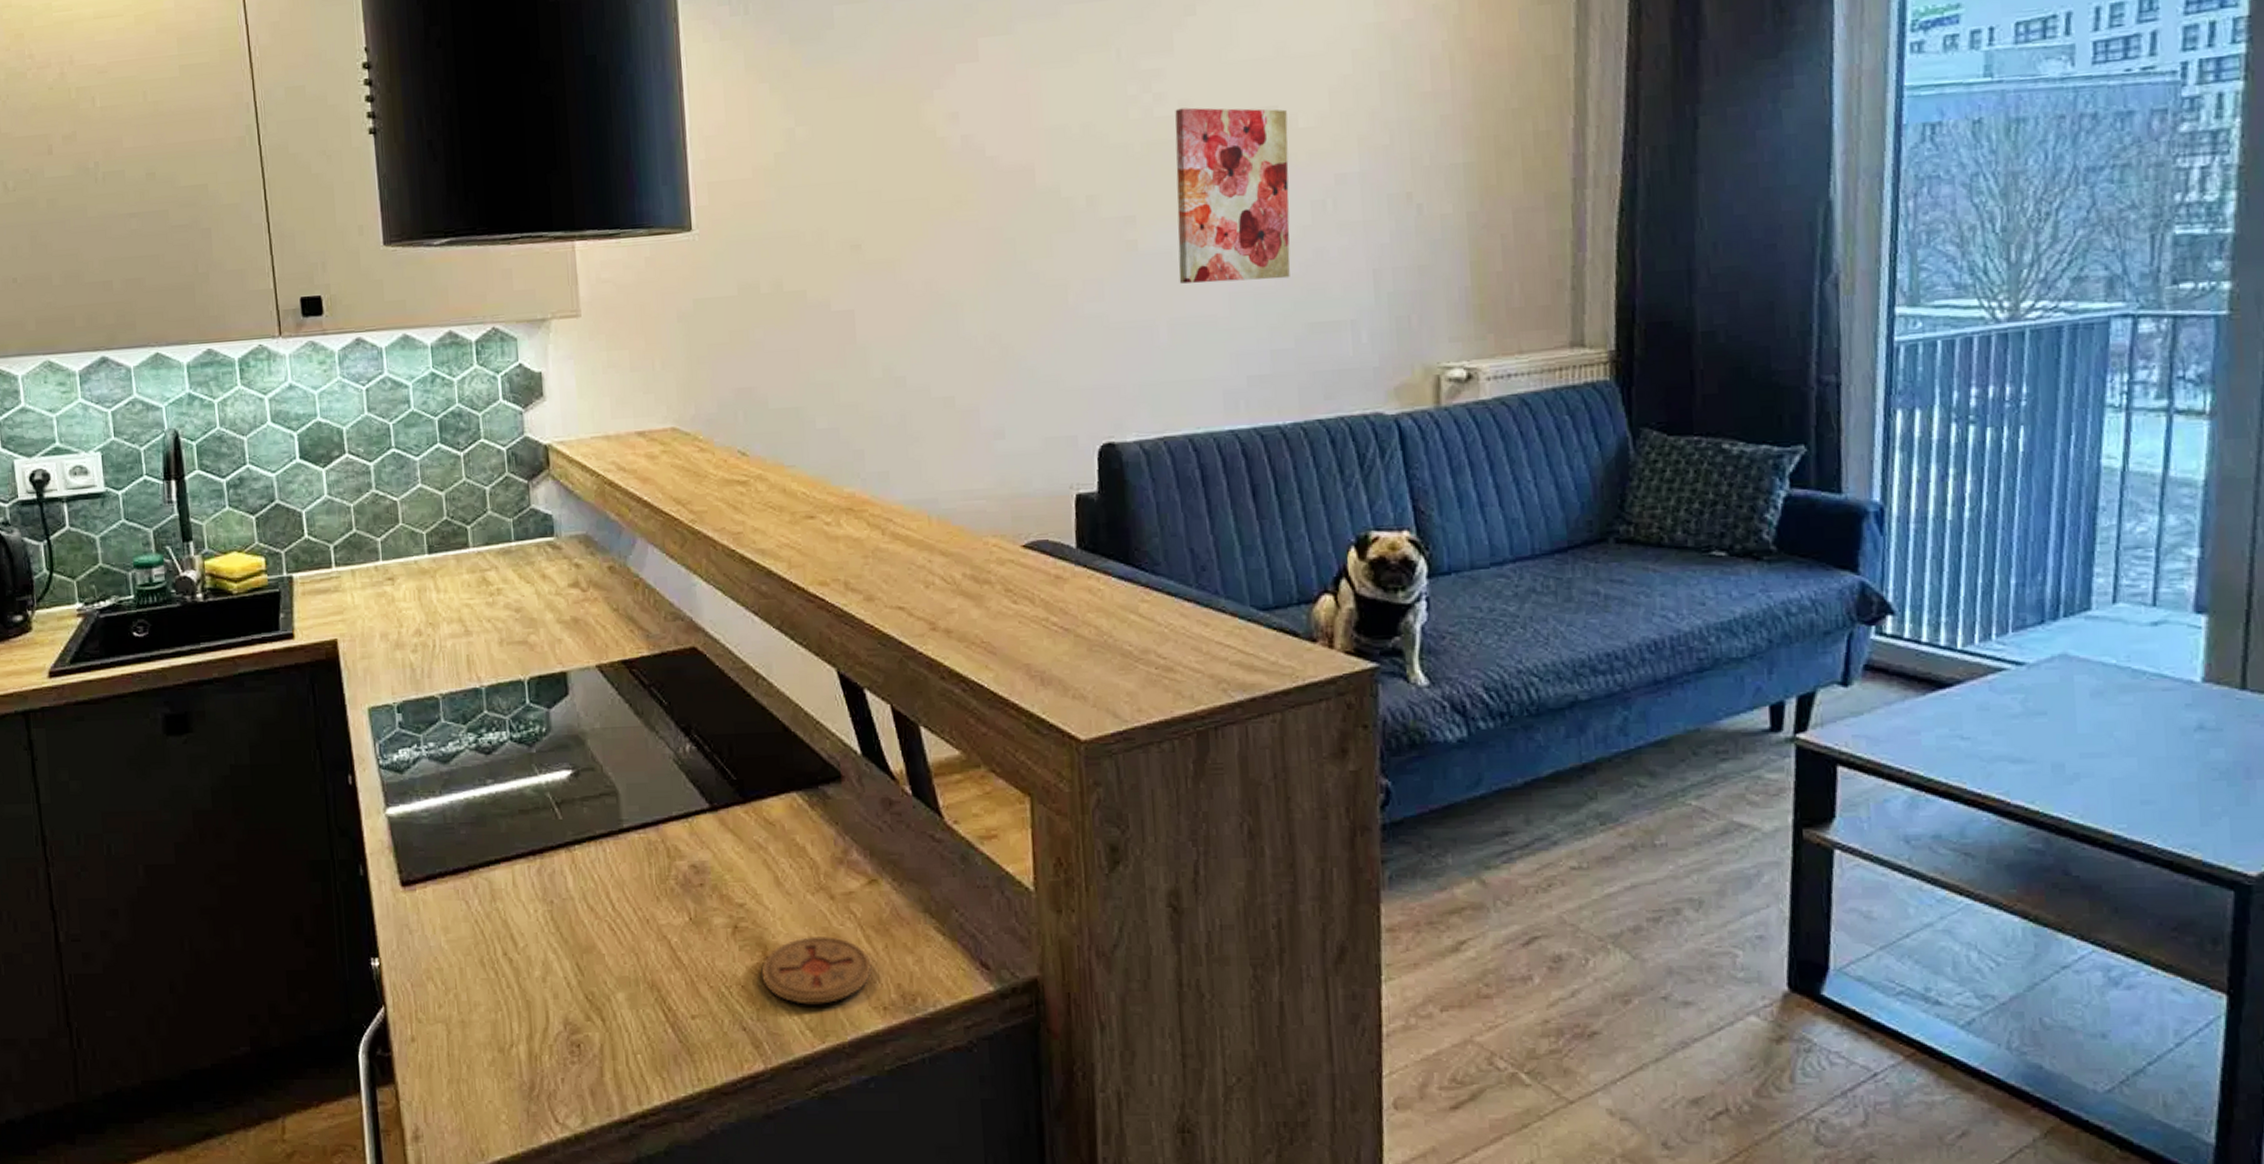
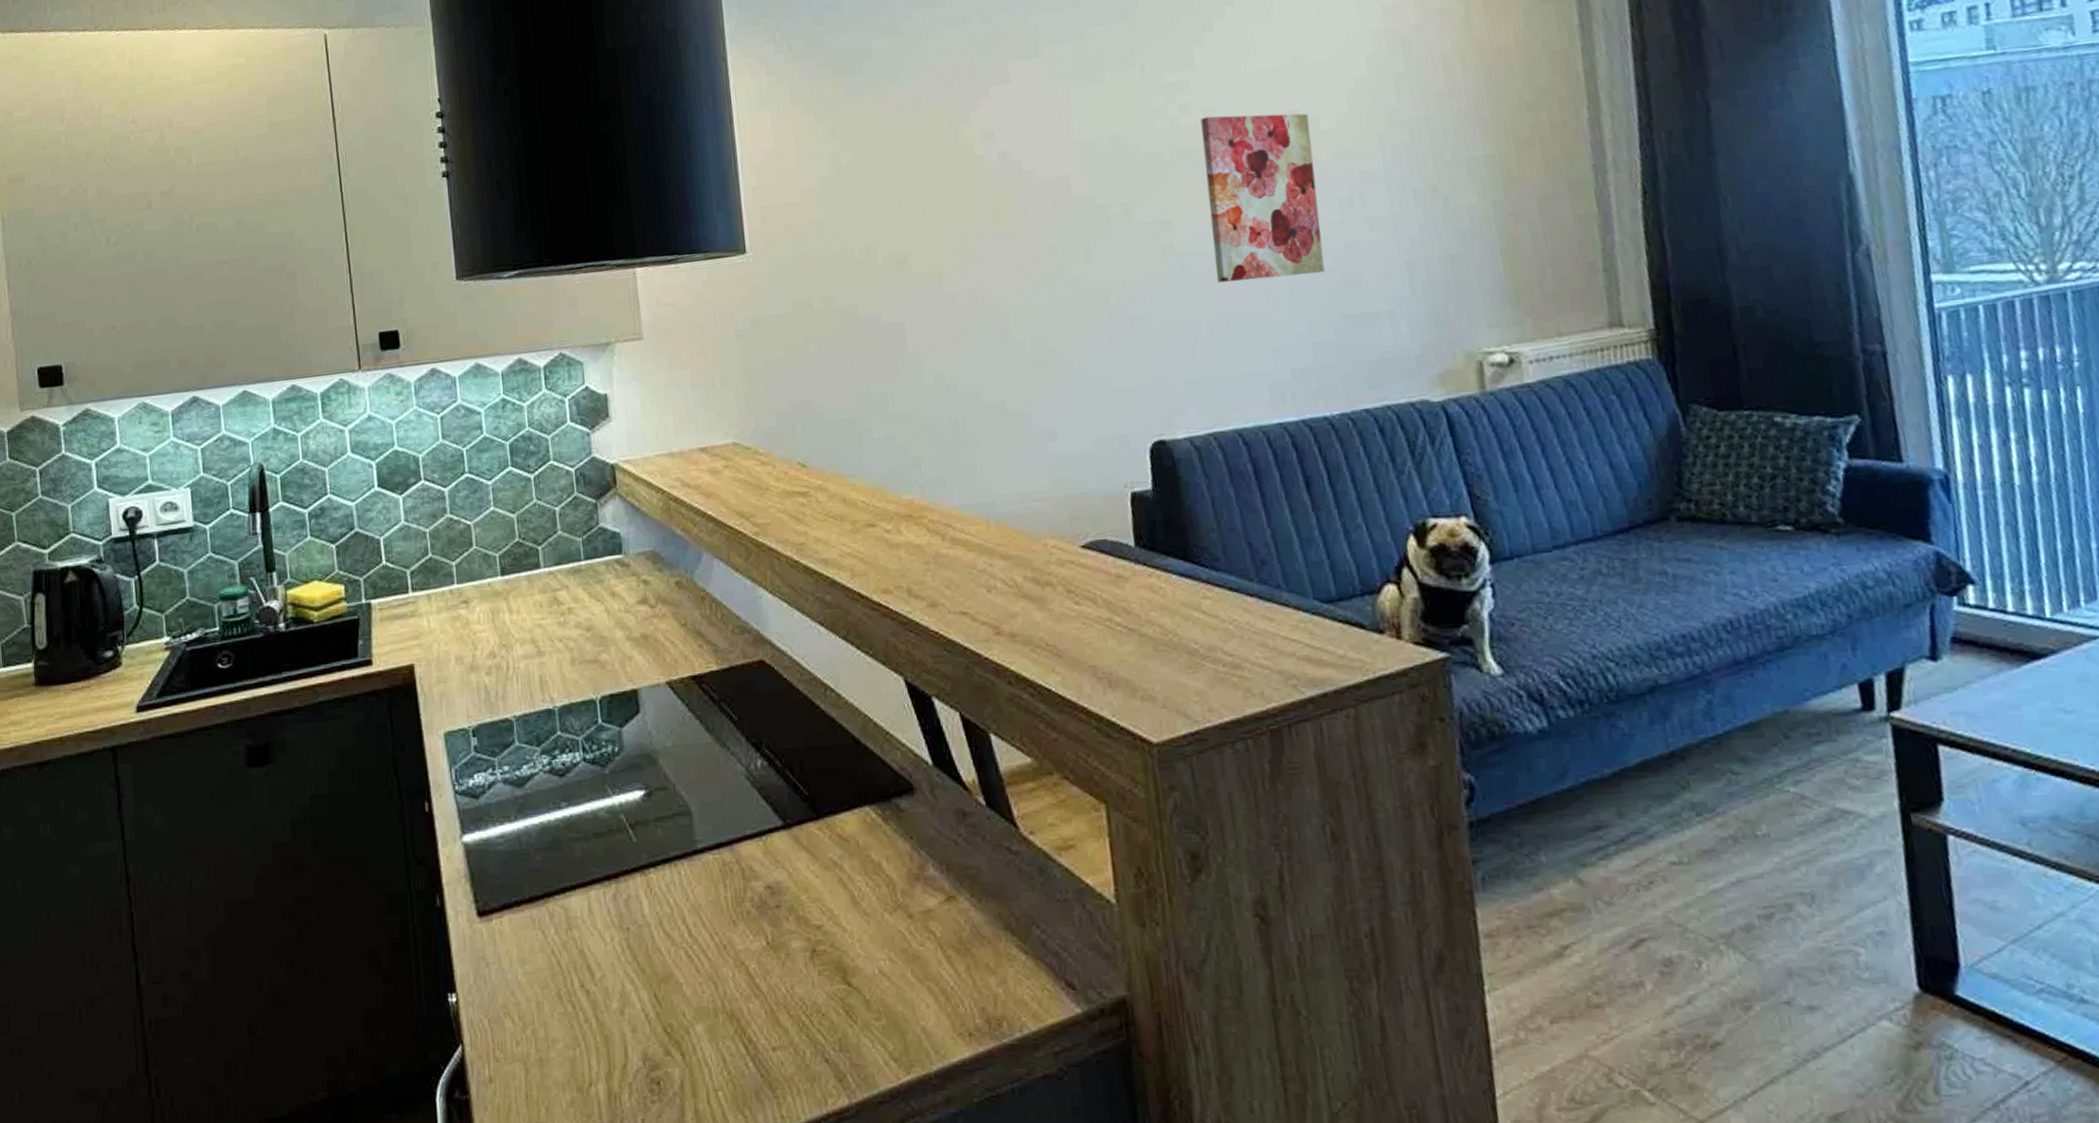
coaster: present [761,937,872,1005] -> none [841,958,954,1033]

